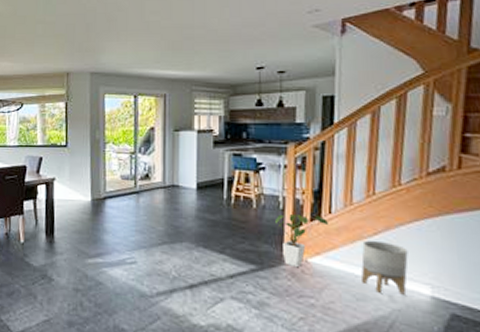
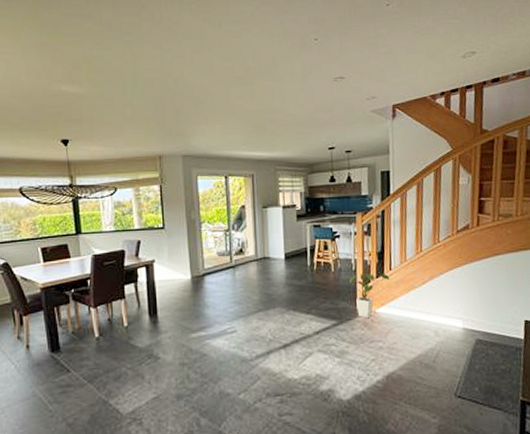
planter: present [360,240,408,295] -> none [414,288,447,330]

